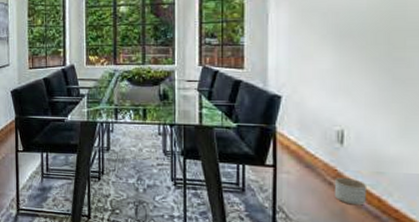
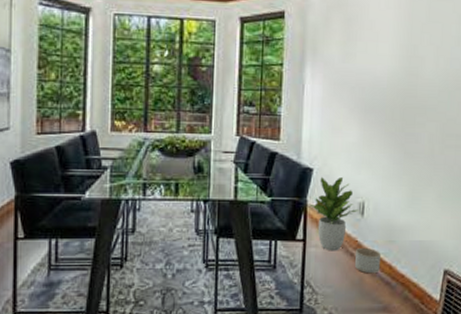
potted plant: none [279,103,338,179] -> present [309,176,359,251]

